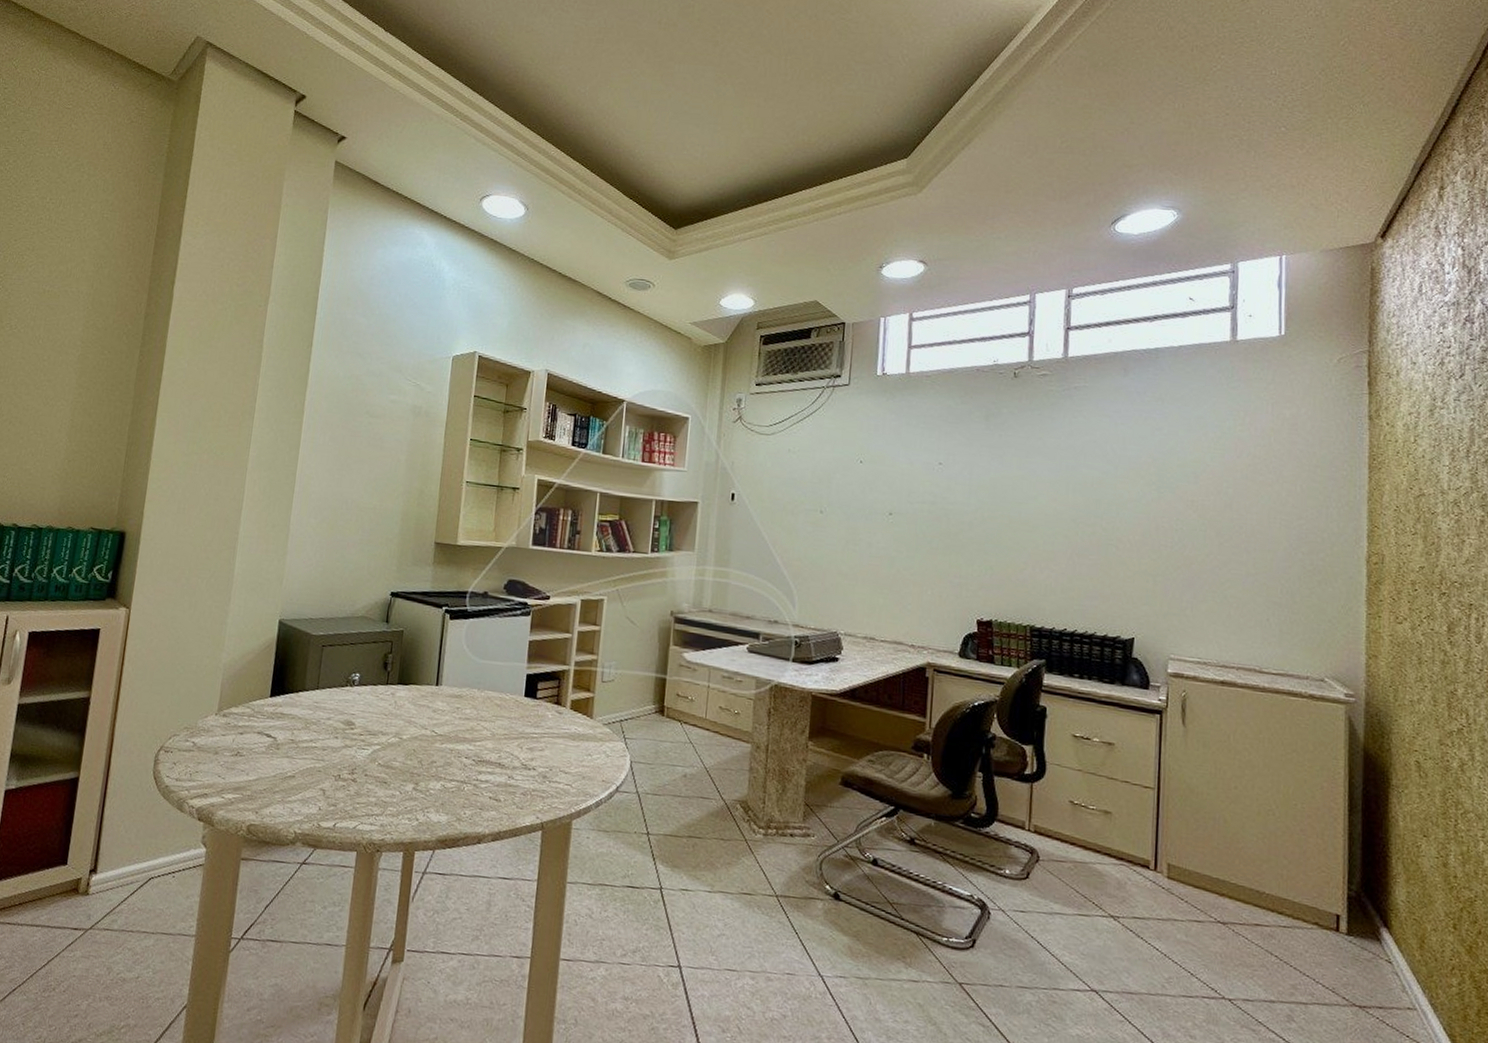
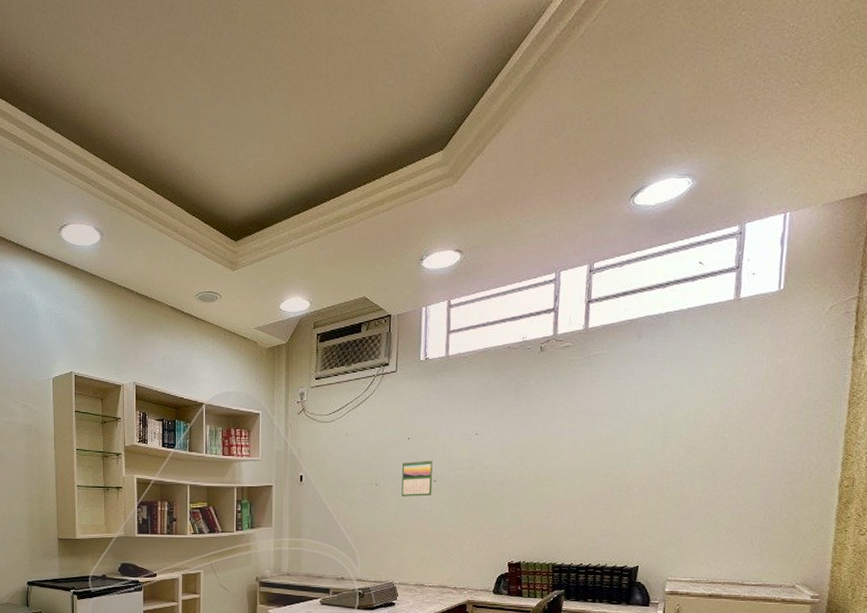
calendar: none [850,487,889,531] -> present [401,459,433,497]

